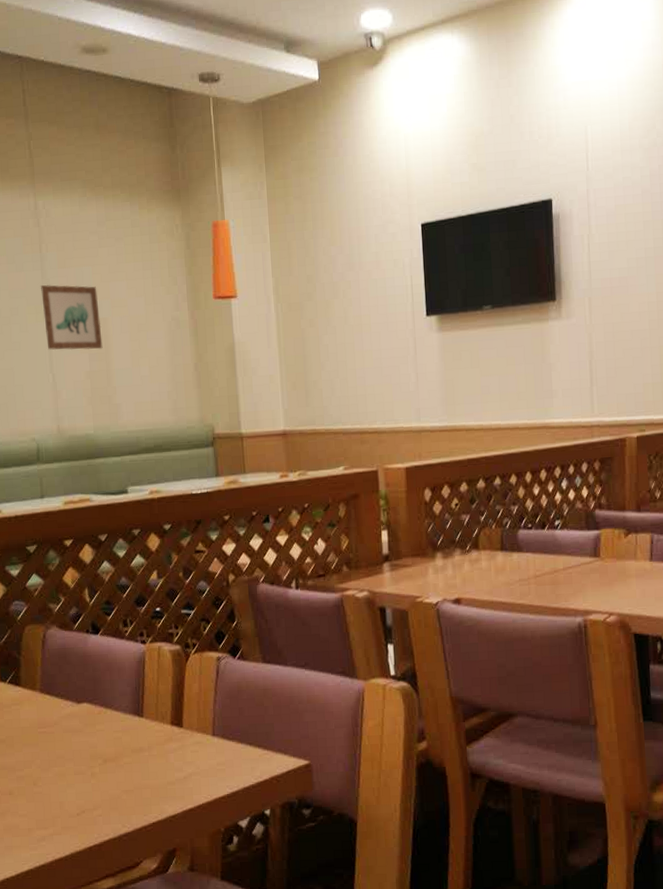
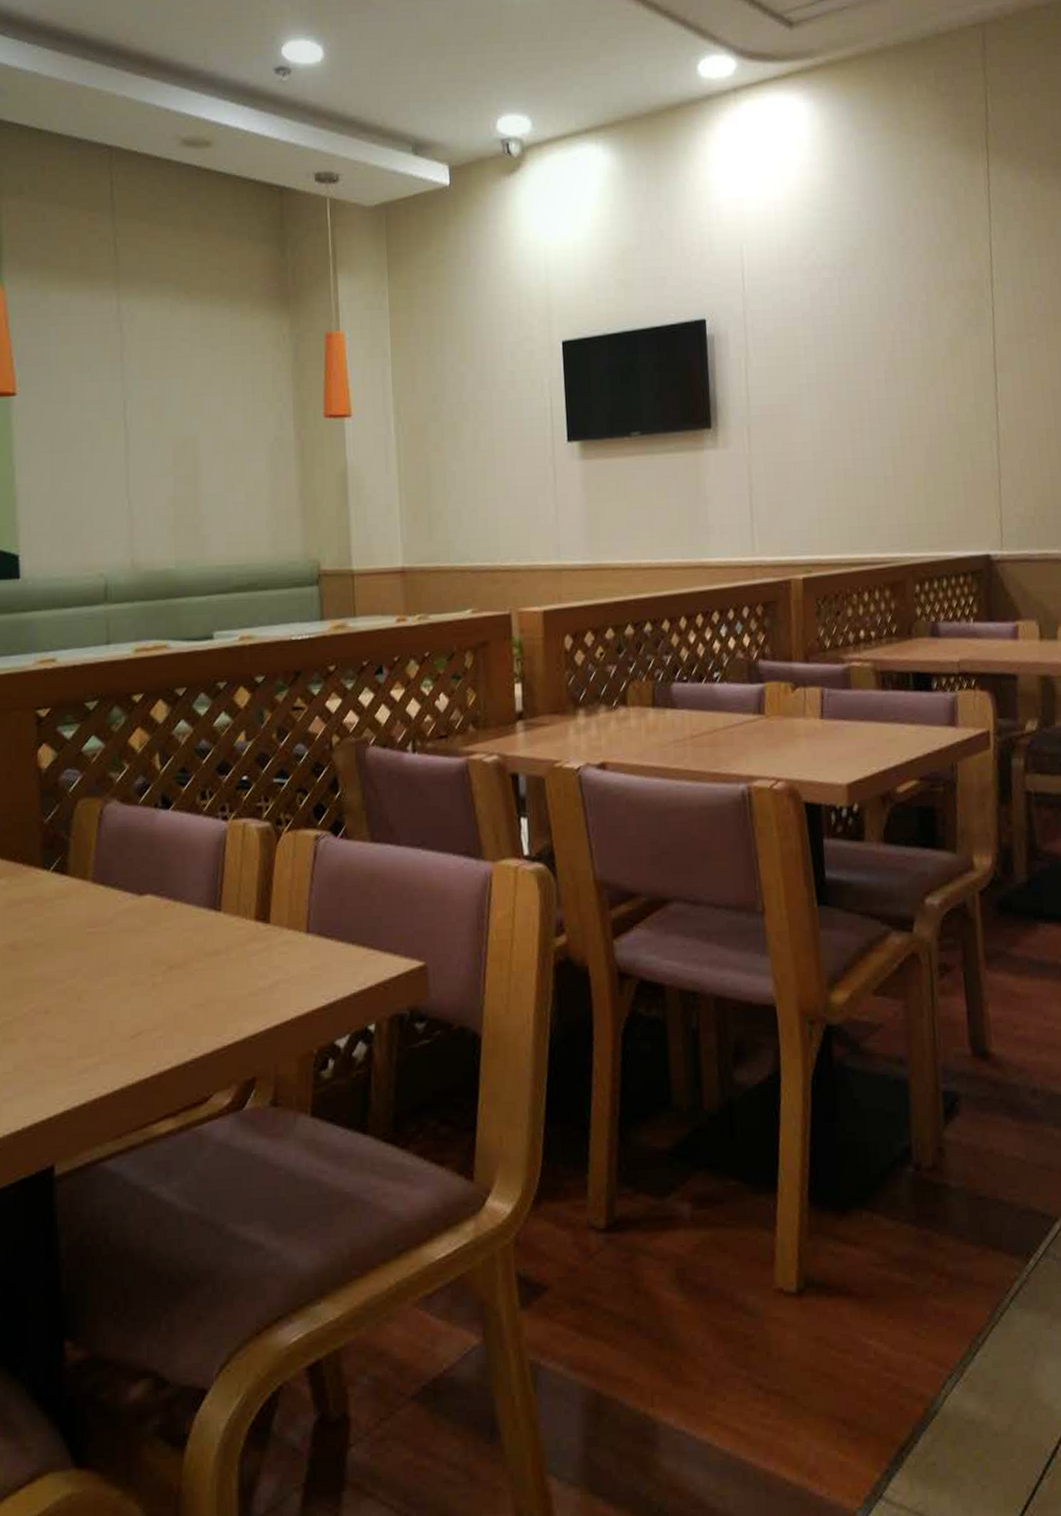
wall art: present [41,285,103,351] -> none [120,397,191,472]

